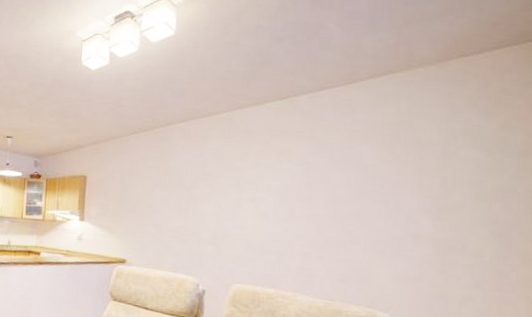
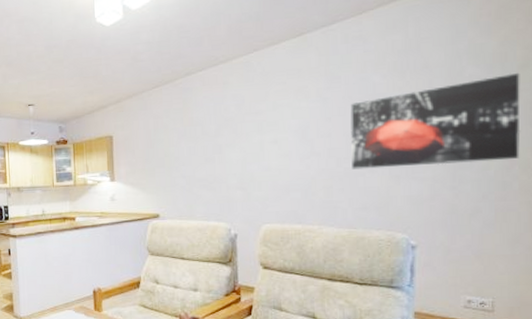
wall art: none [331,158,521,249] -> present [350,72,521,170]

